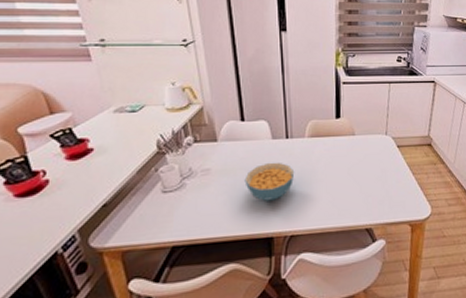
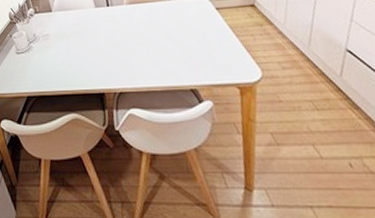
cereal bowl: present [244,162,295,201] -> none [76,27,118,62]

